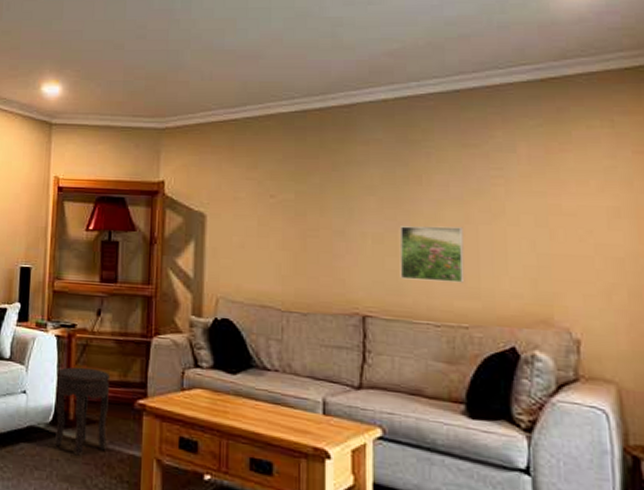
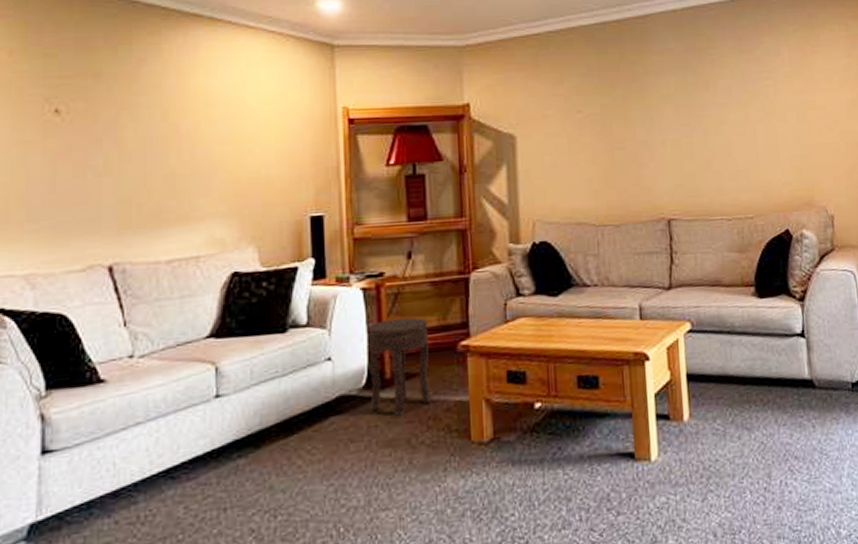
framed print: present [399,226,465,283] -> none [694,127,748,181]

